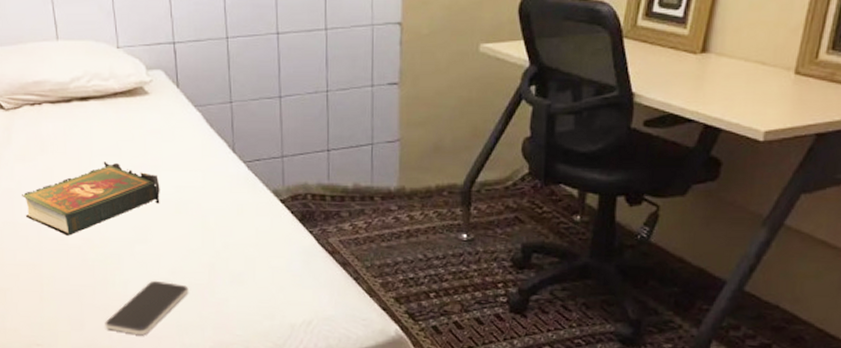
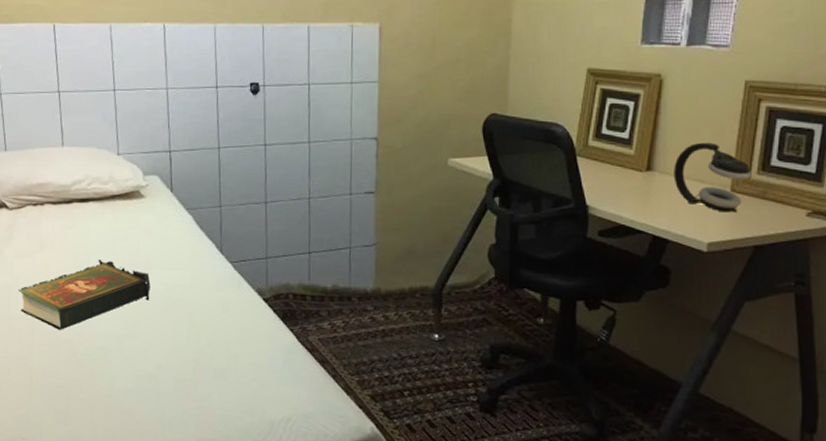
smartphone: present [105,280,189,335] -> none [90,375,173,429]
headphones: none [731,19,820,98] -> present [674,142,752,213]

